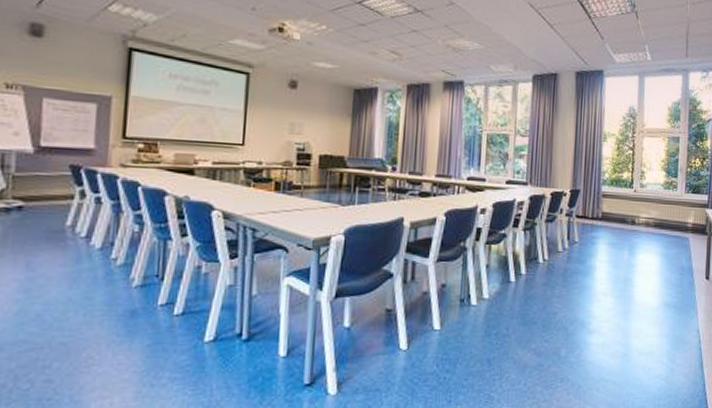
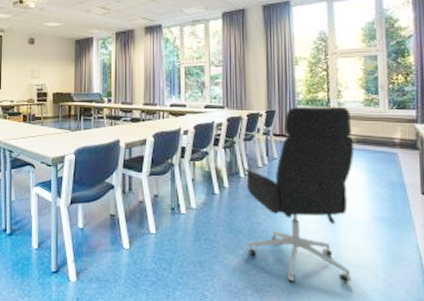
office chair: none [540,187,652,376] -> present [243,106,354,283]

